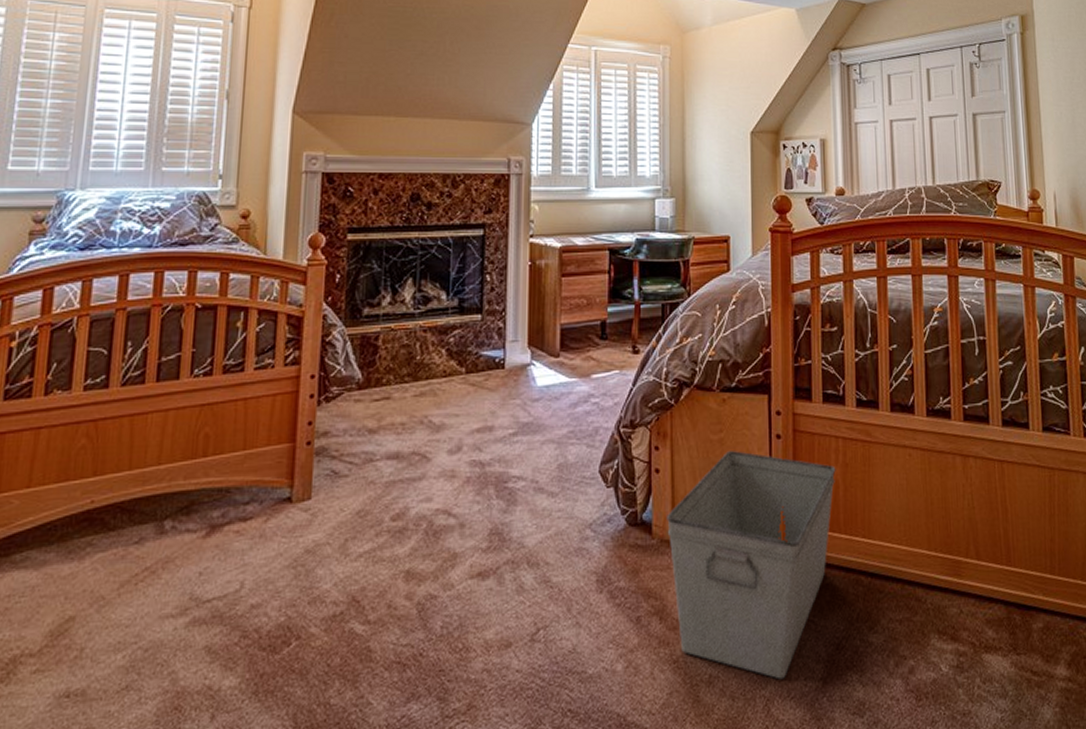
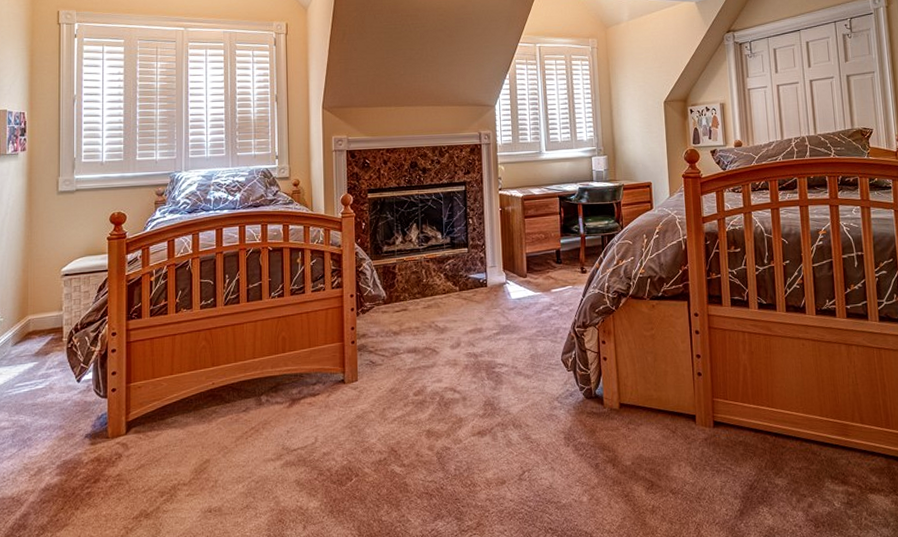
storage bin: present [667,451,836,680] -> none [614,343,744,510]

